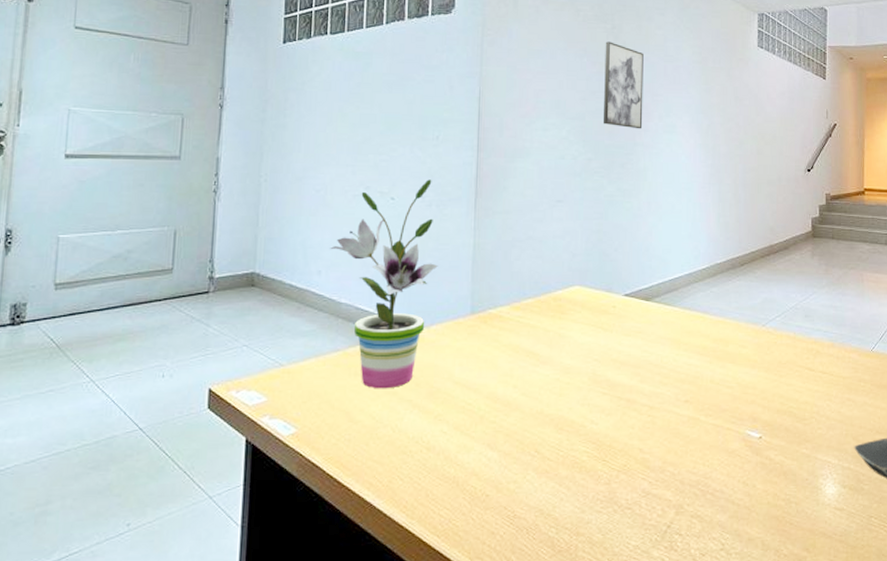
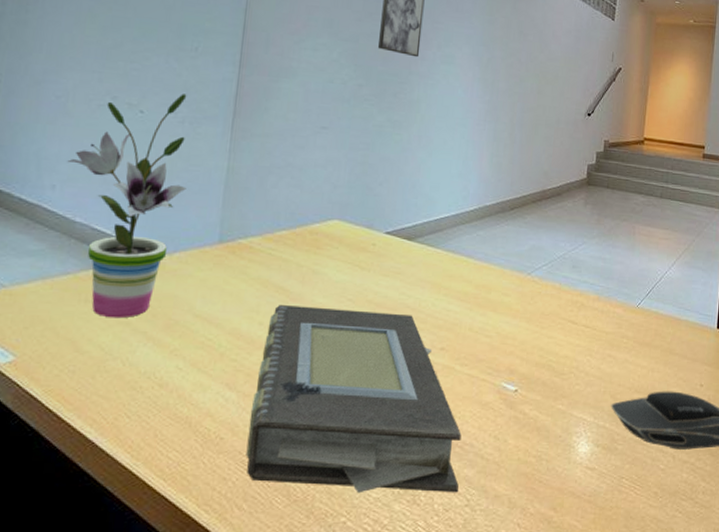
book: none [511,368,712,542] -> present [246,305,462,494]

